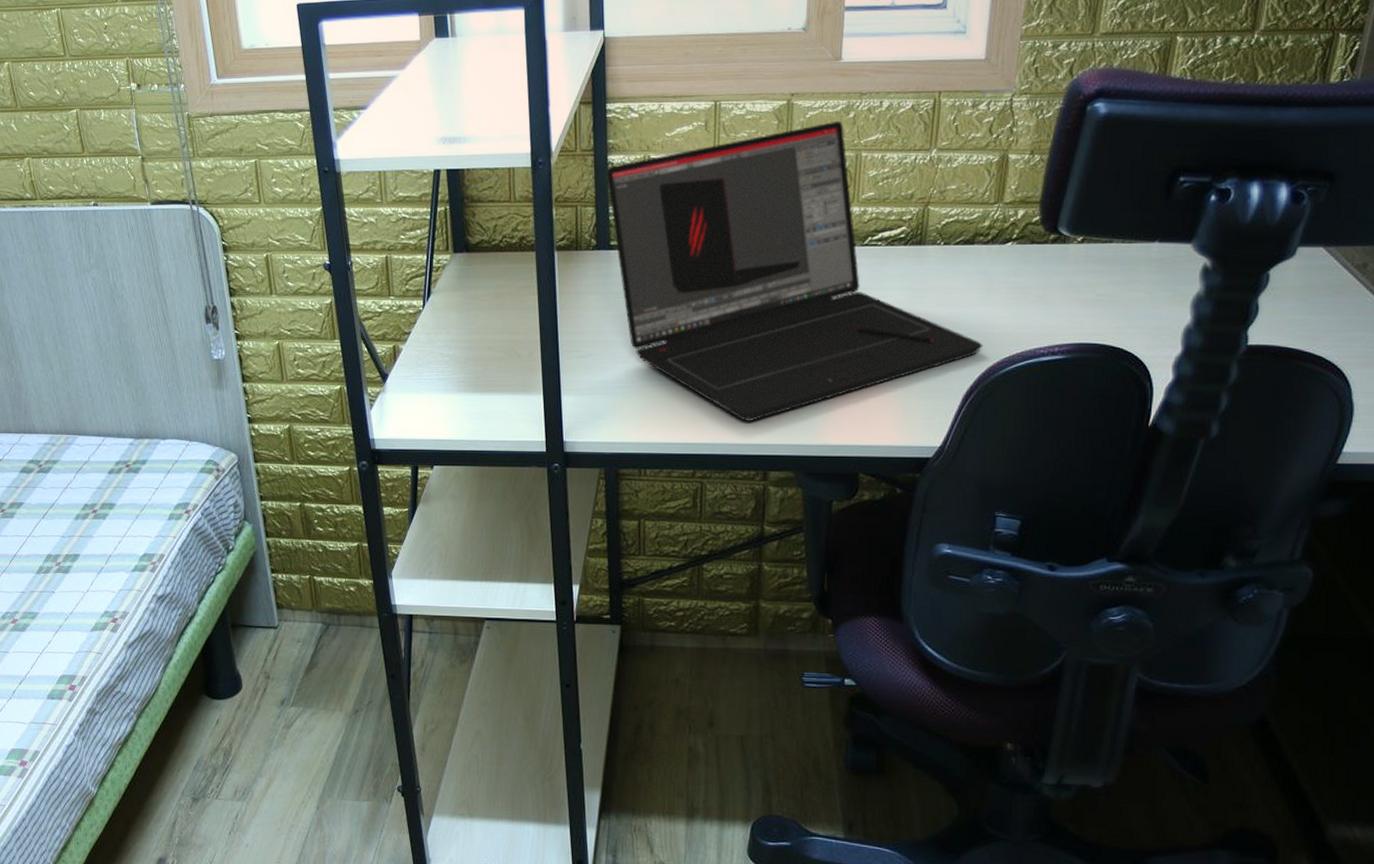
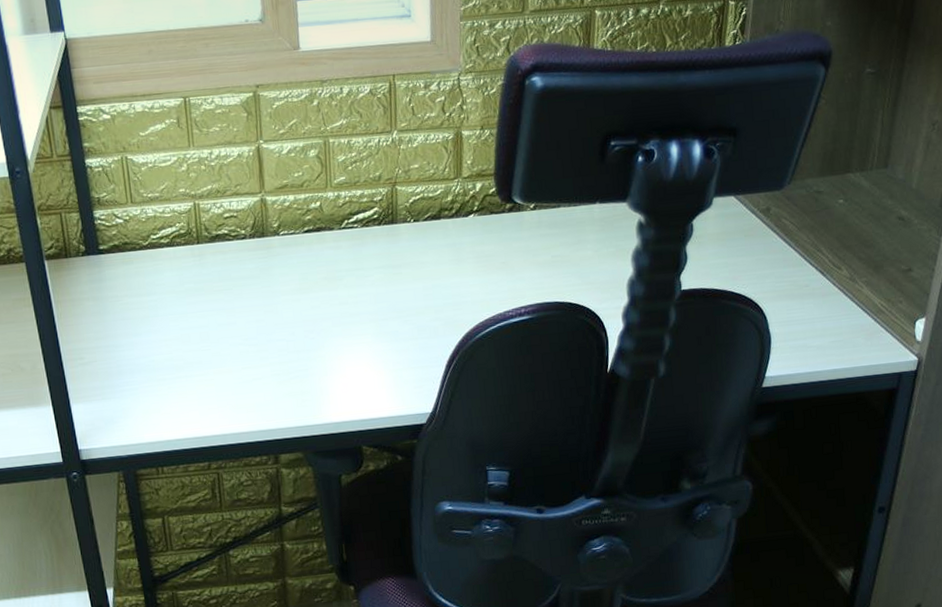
laptop: present [606,120,983,421] -> none [86,109,459,409]

